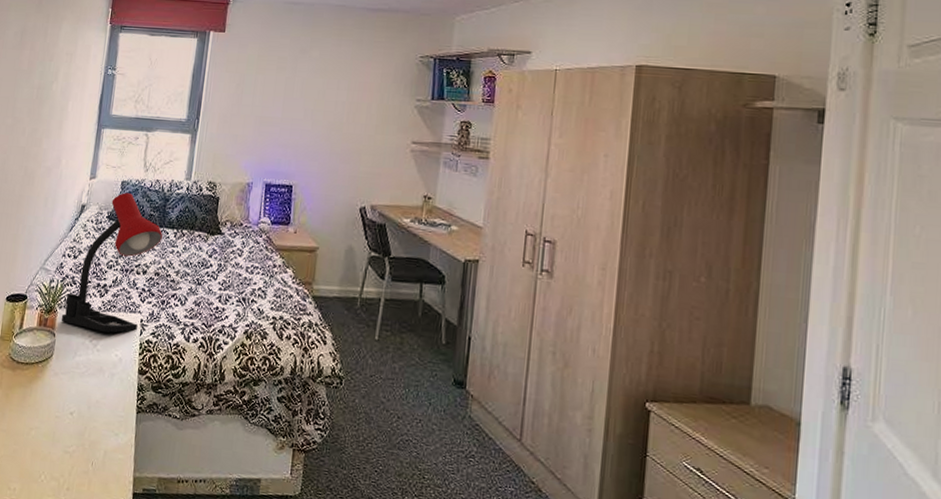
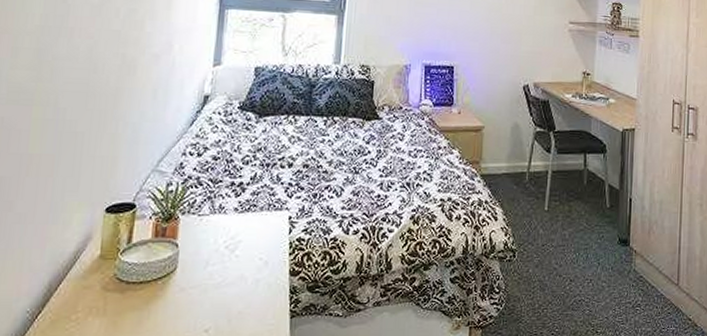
desk lamp: present [61,193,163,333] -> none [185,80,311,235]

